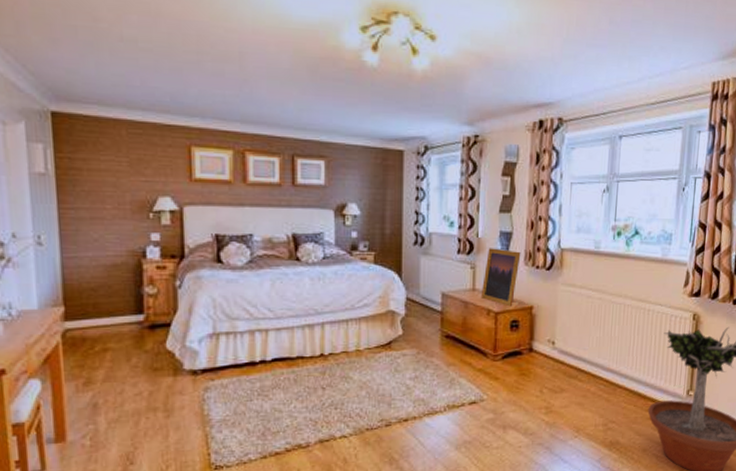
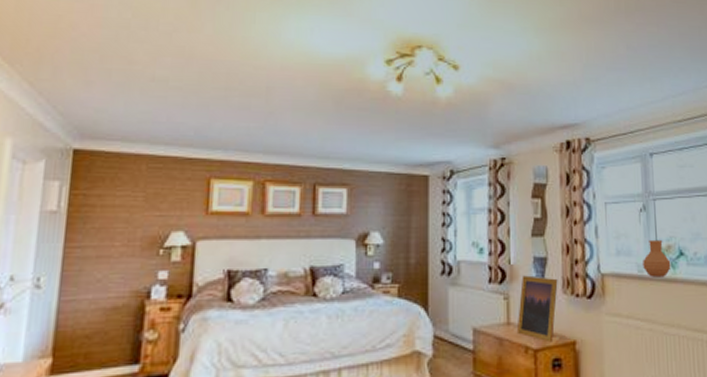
vase: none [599,219,626,253] -> present [642,239,671,277]

